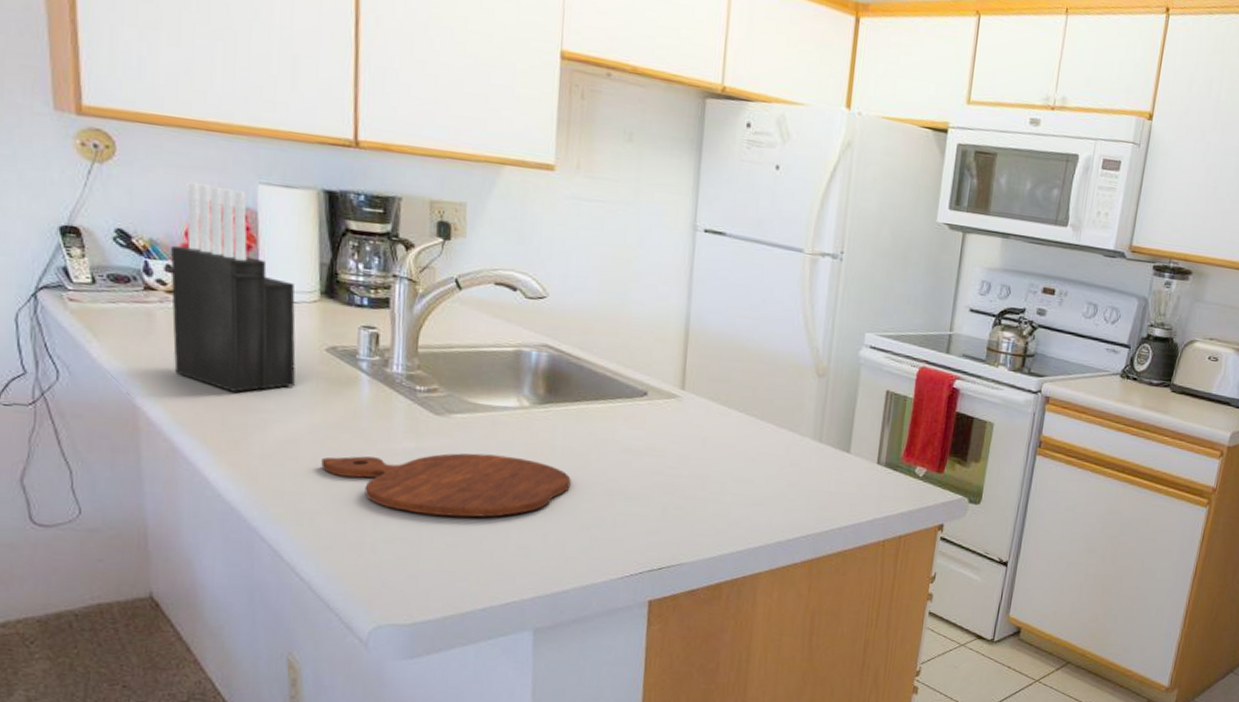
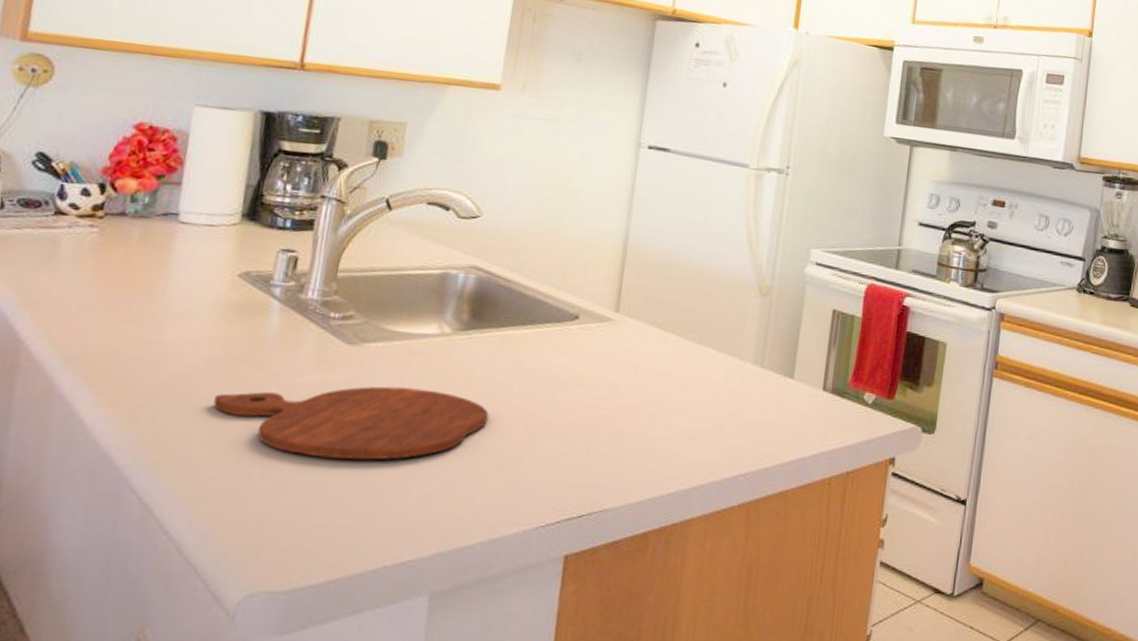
knife block: present [170,181,296,392] -> none [70,104,216,323]

